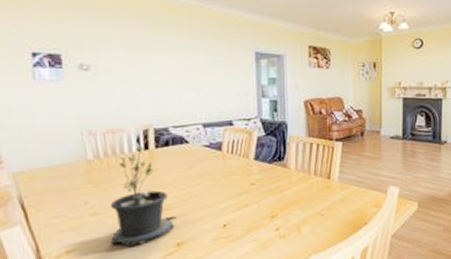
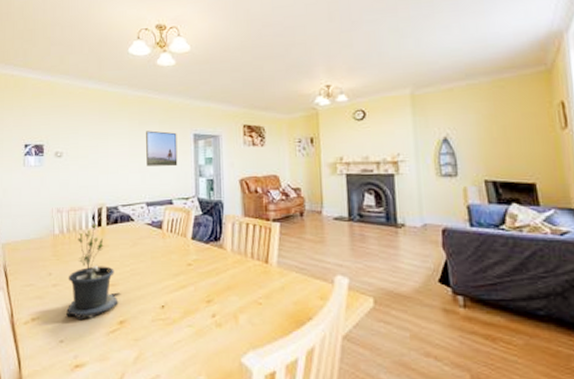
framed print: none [199,45,238,85] -> present [146,130,178,166]

